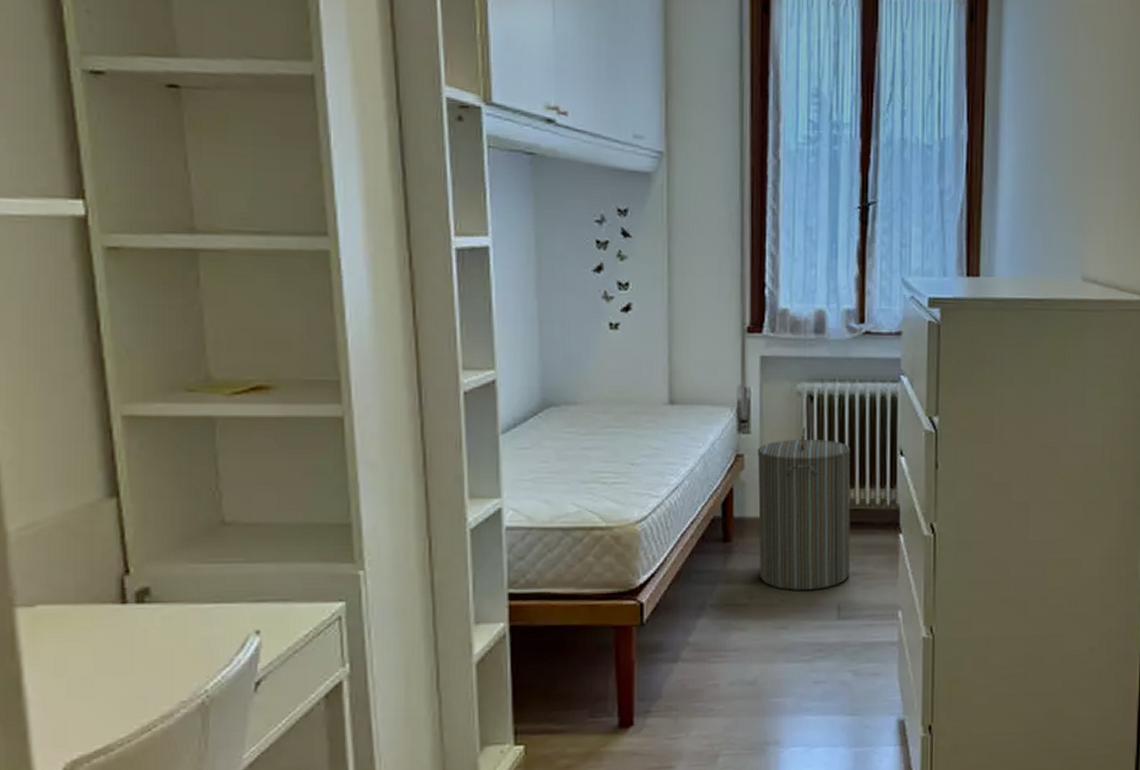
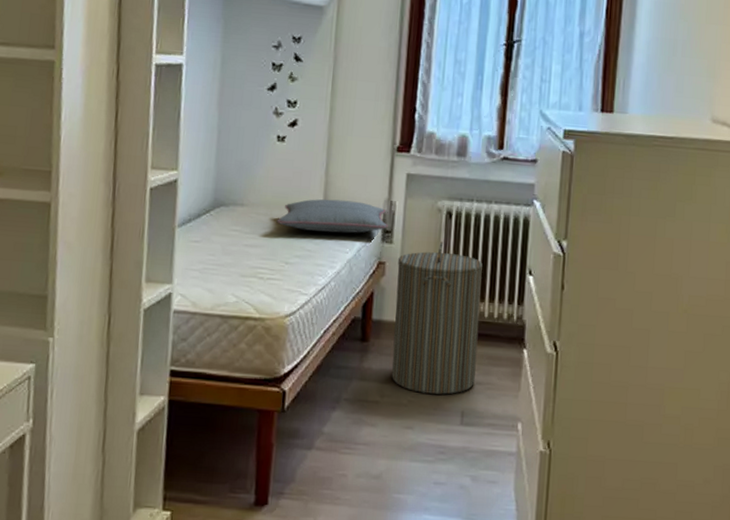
pillow: none [617,390,744,427] -> present [276,199,388,234]

